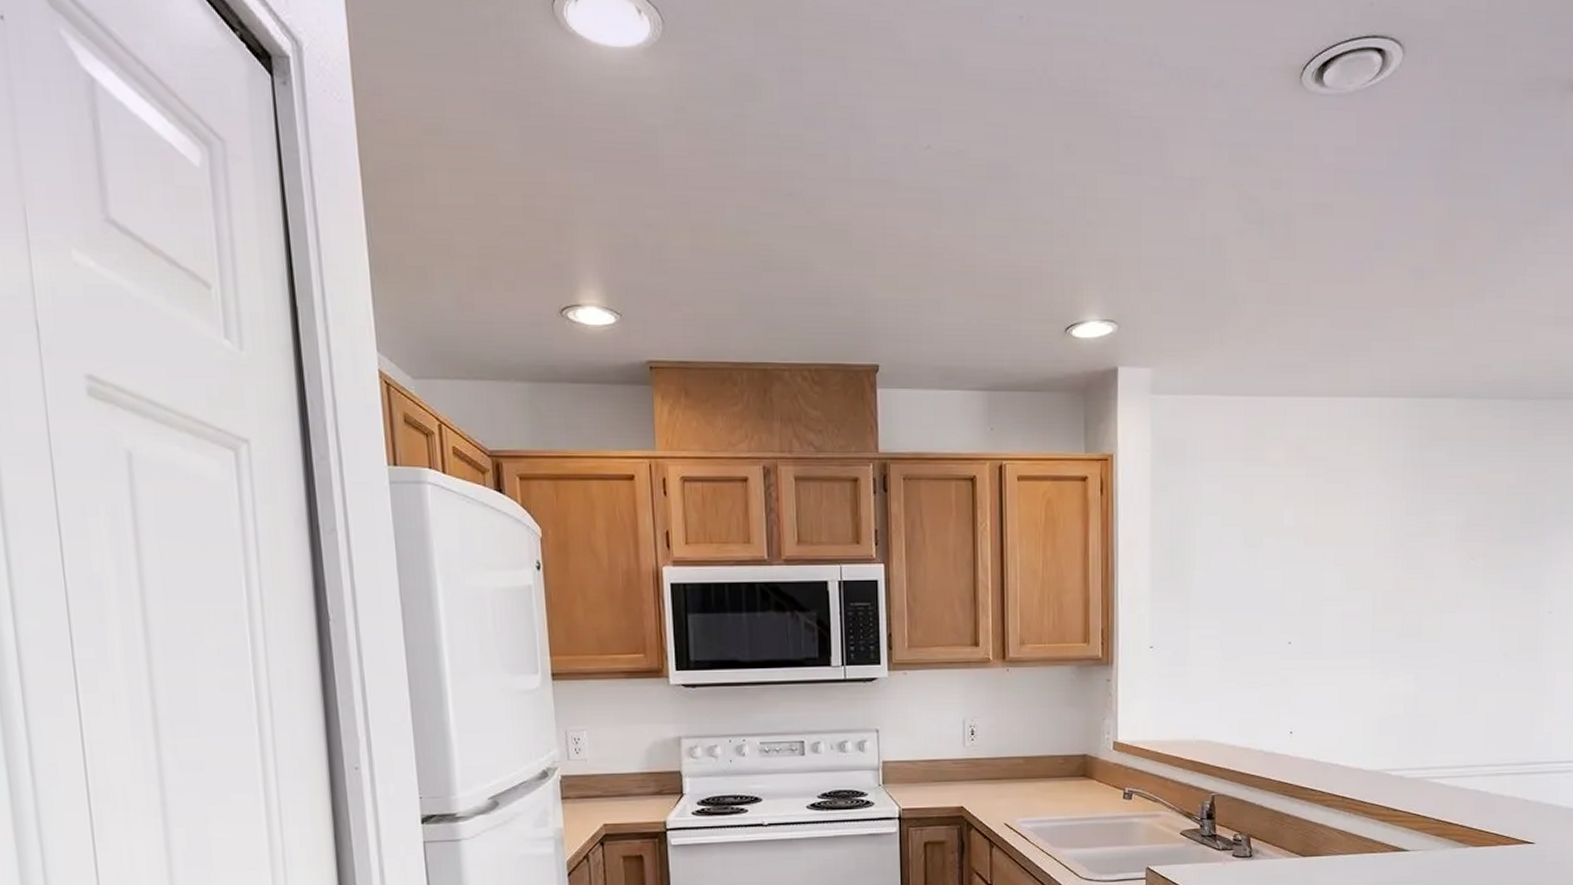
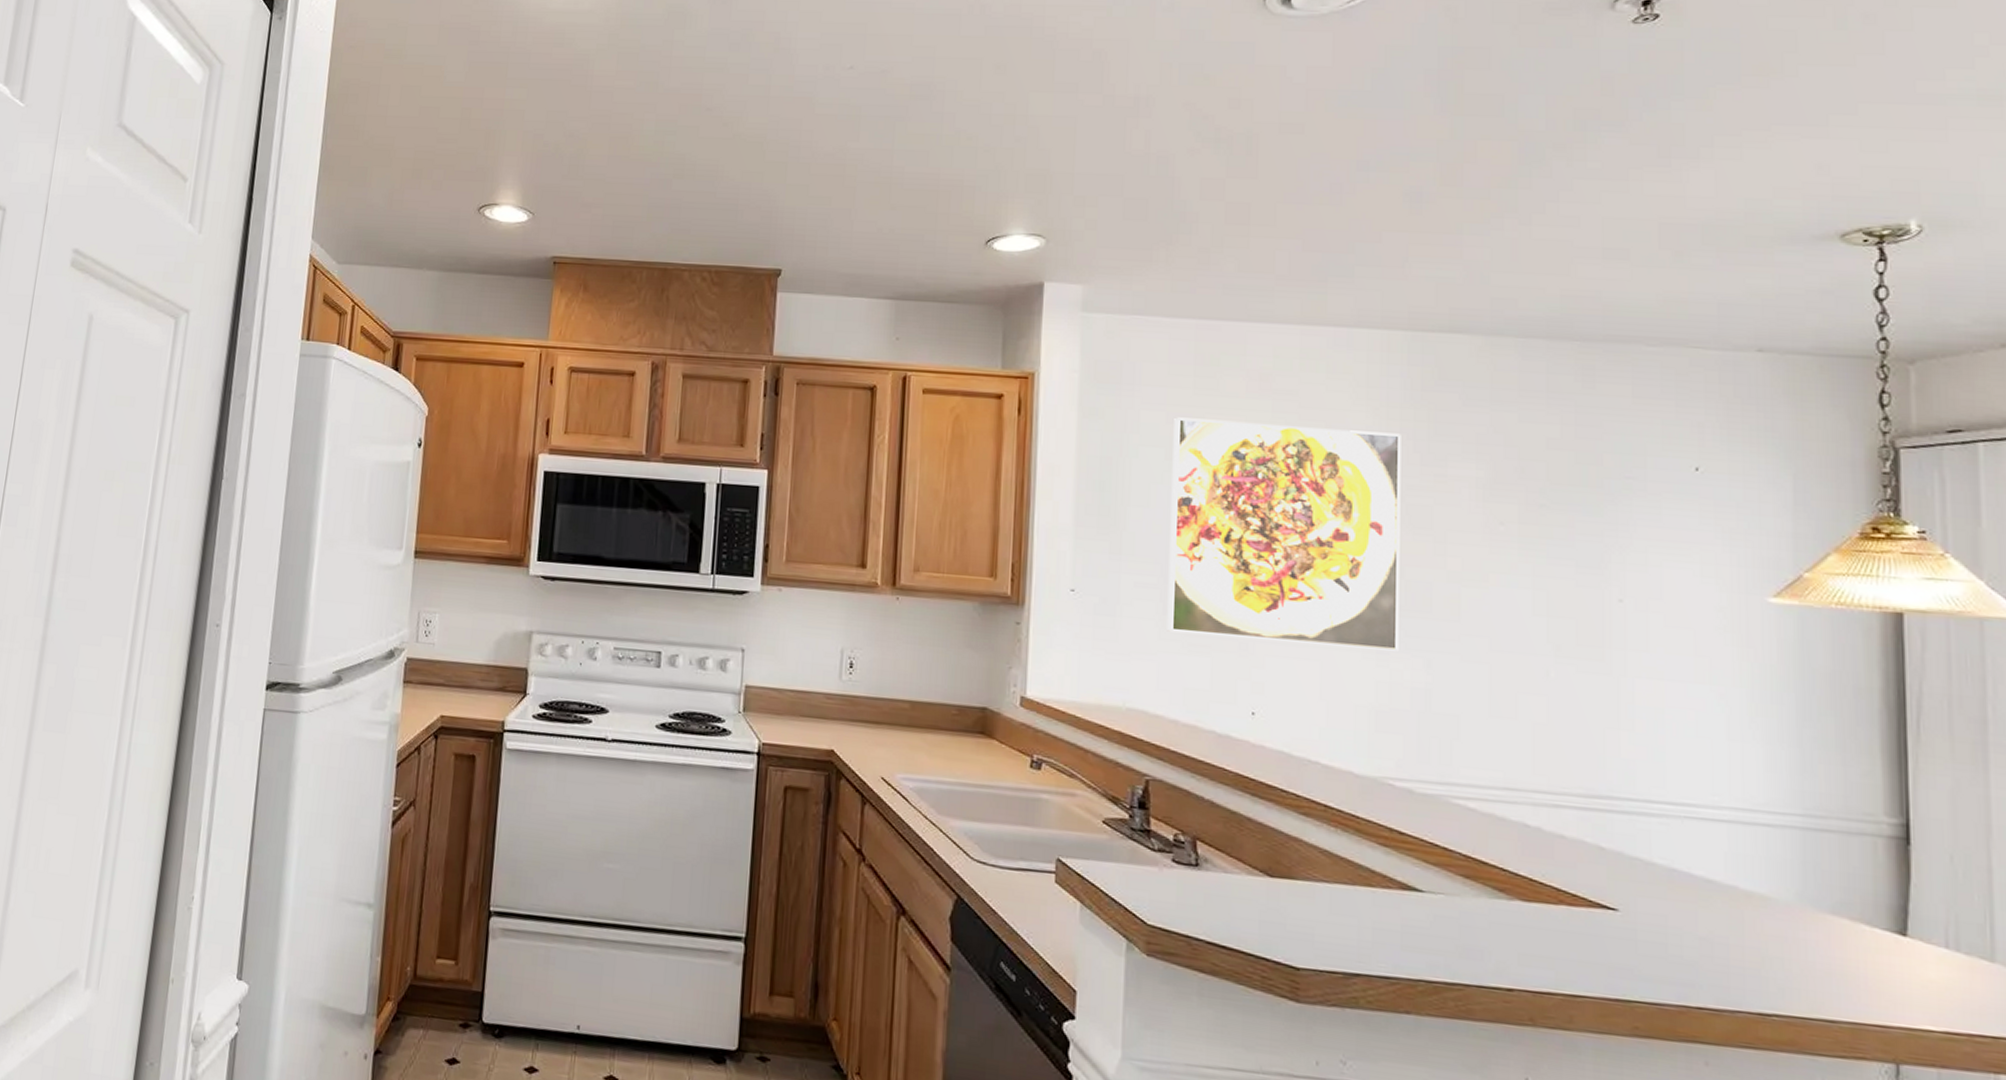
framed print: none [1226,487,1403,674] -> present [1167,417,1401,651]

